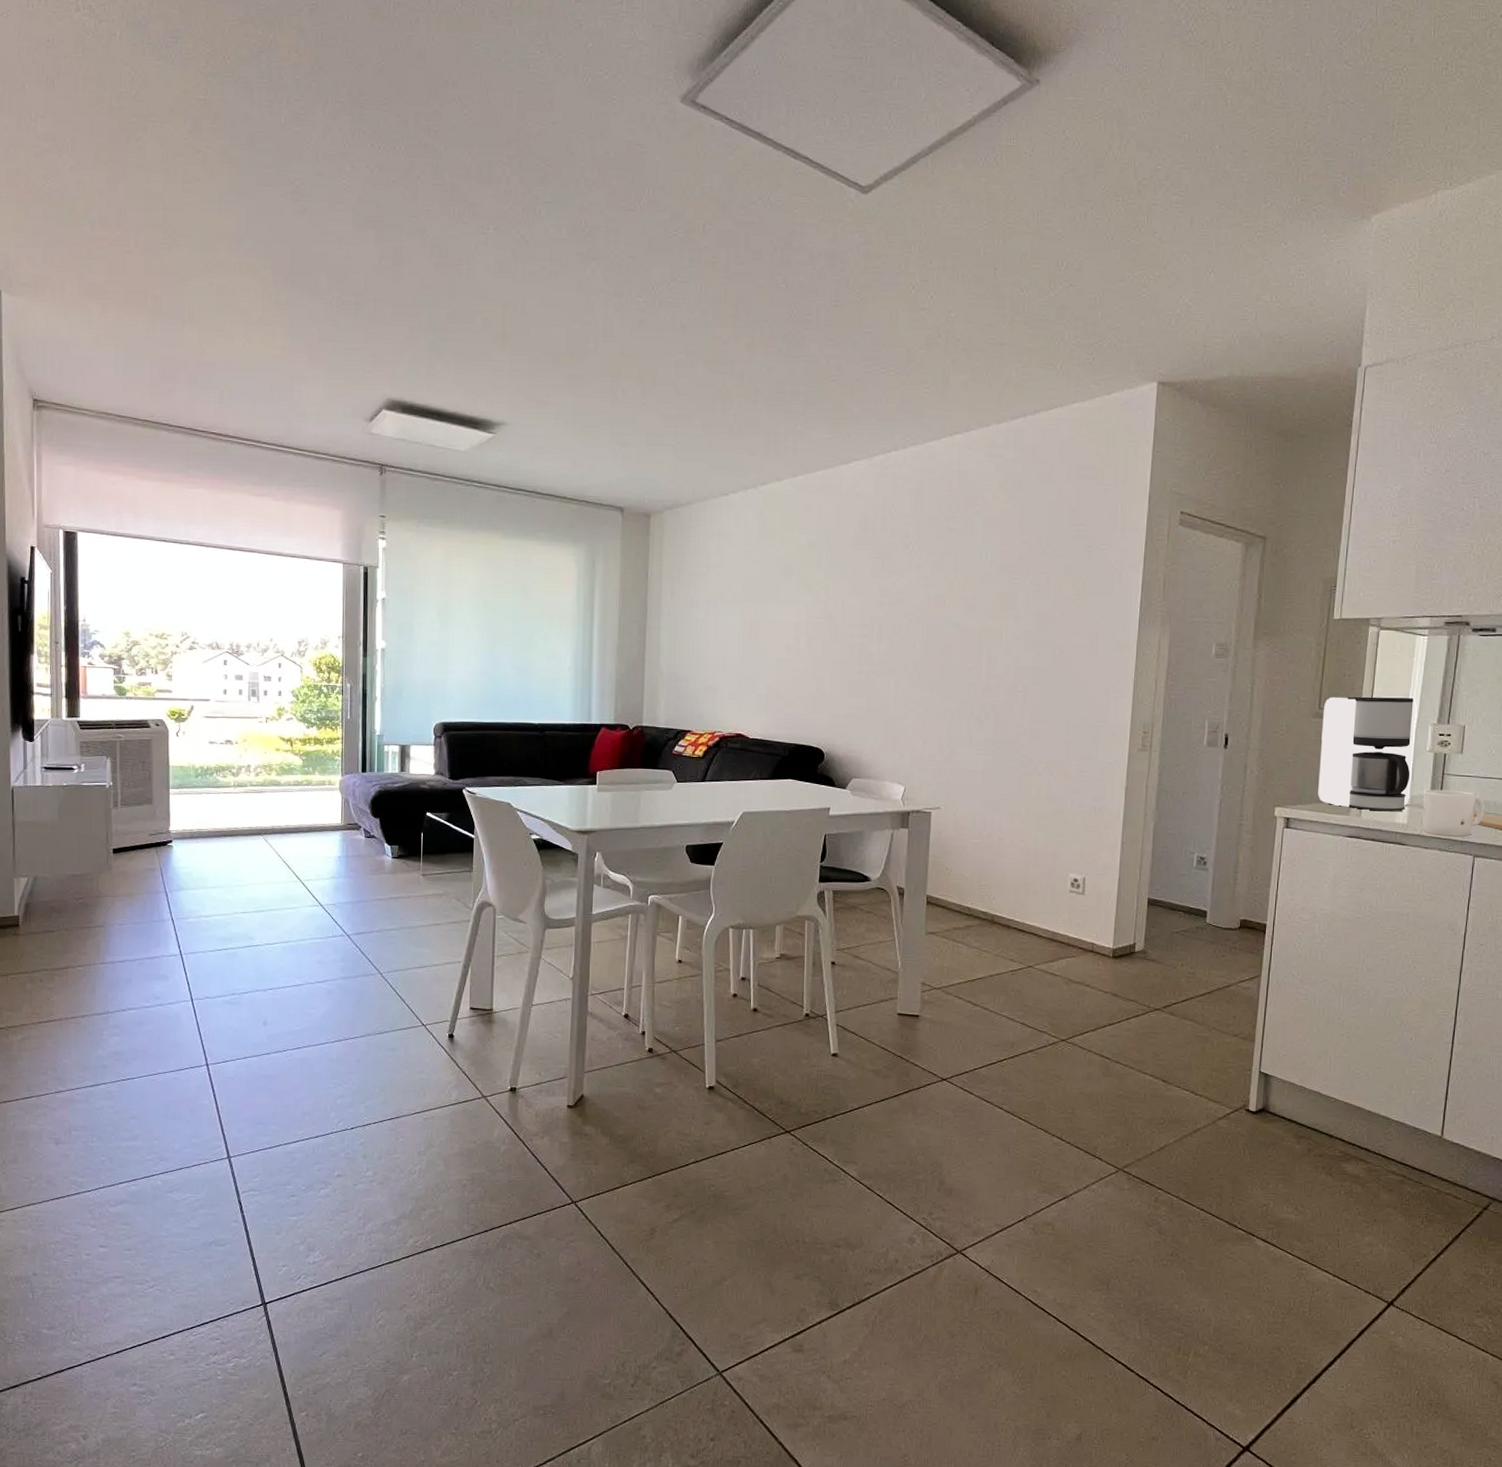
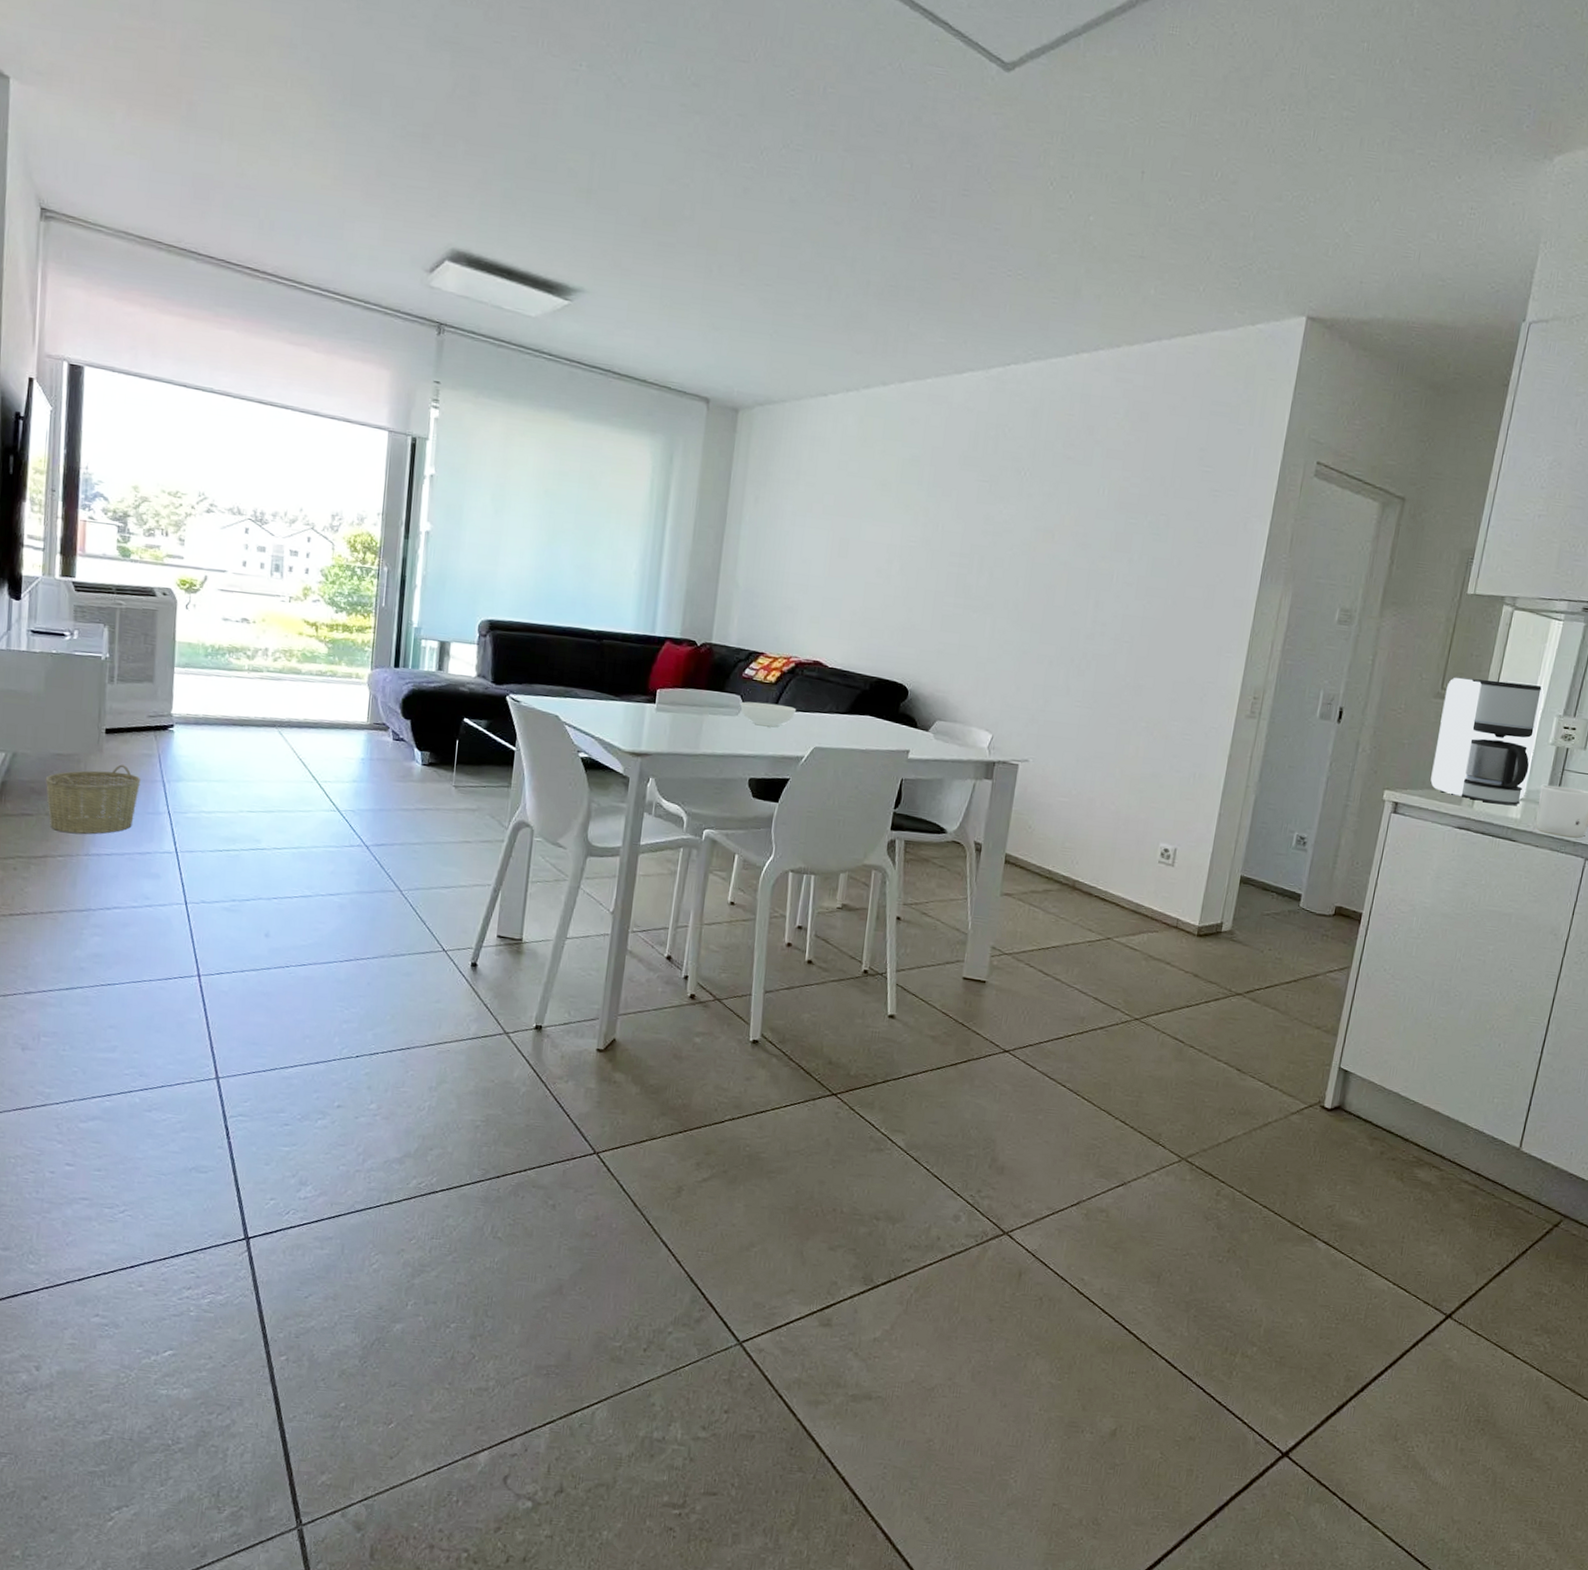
basket: none [63,880,146,945] -> present [45,764,141,834]
bowl: none [672,775,724,797] -> present [739,701,797,728]

